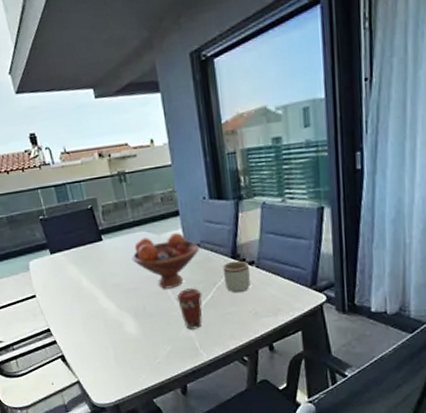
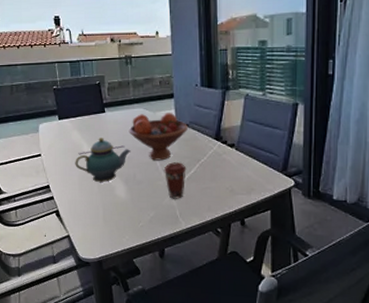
teapot: none [75,269,137,320] -> present [75,138,131,183]
mug: present [222,260,250,293] -> none [206,142,229,171]

